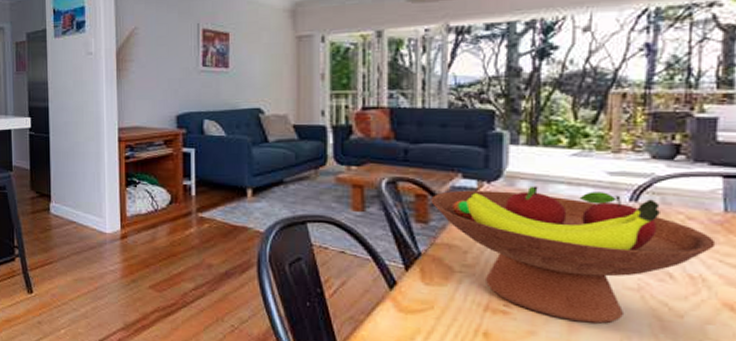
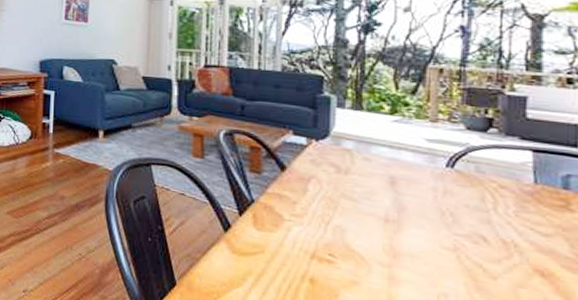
fruit bowl: present [431,186,716,325] -> none [264,145,527,280]

